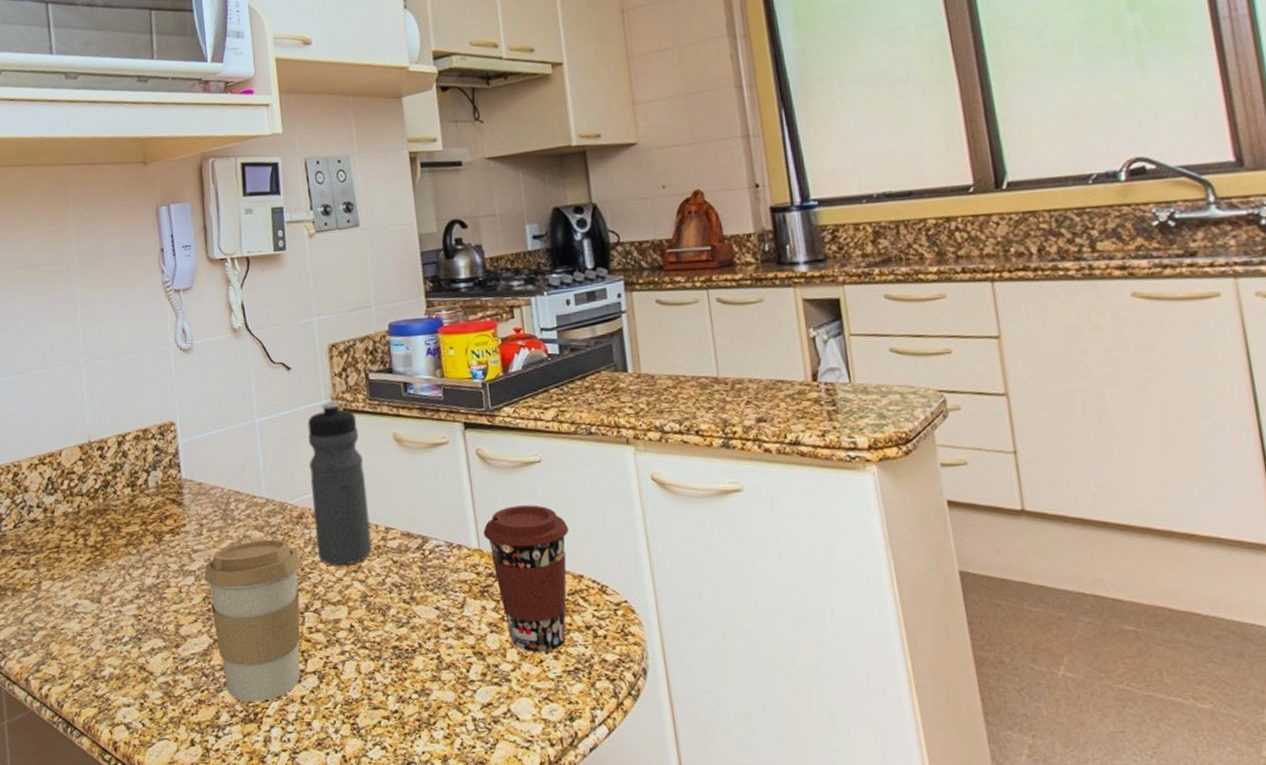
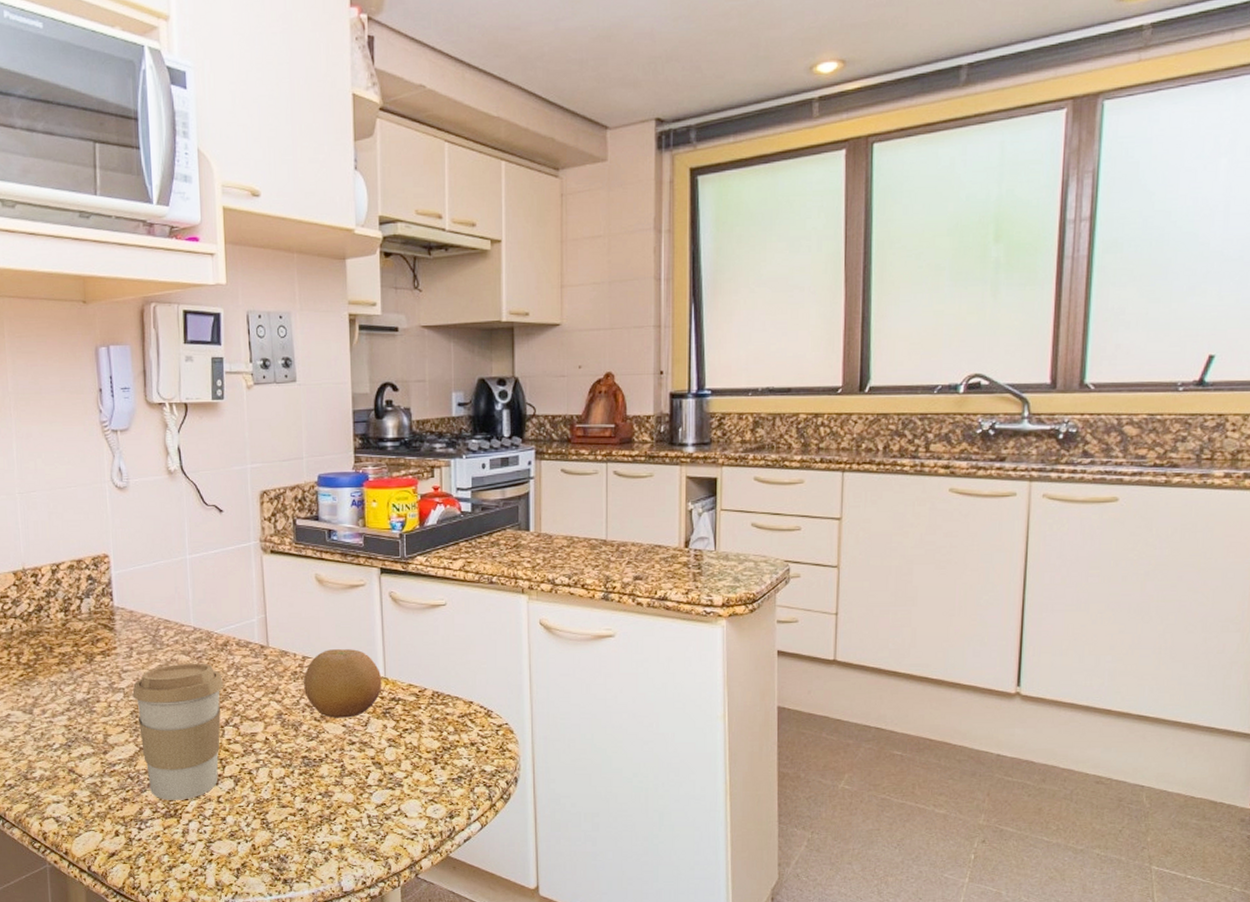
water bottle: present [307,402,373,565] -> none [235,544,290,687]
fruit: none [388,517,477,600] -> present [304,649,382,718]
coffee cup: present [483,505,569,652] -> none [389,641,464,763]

